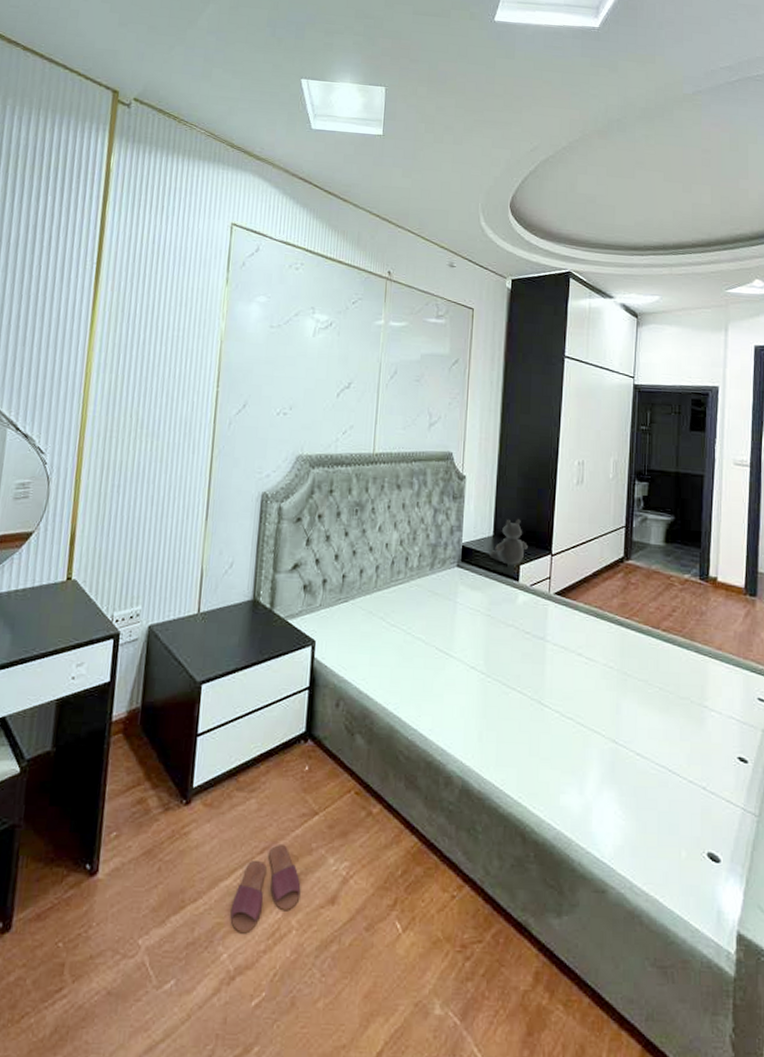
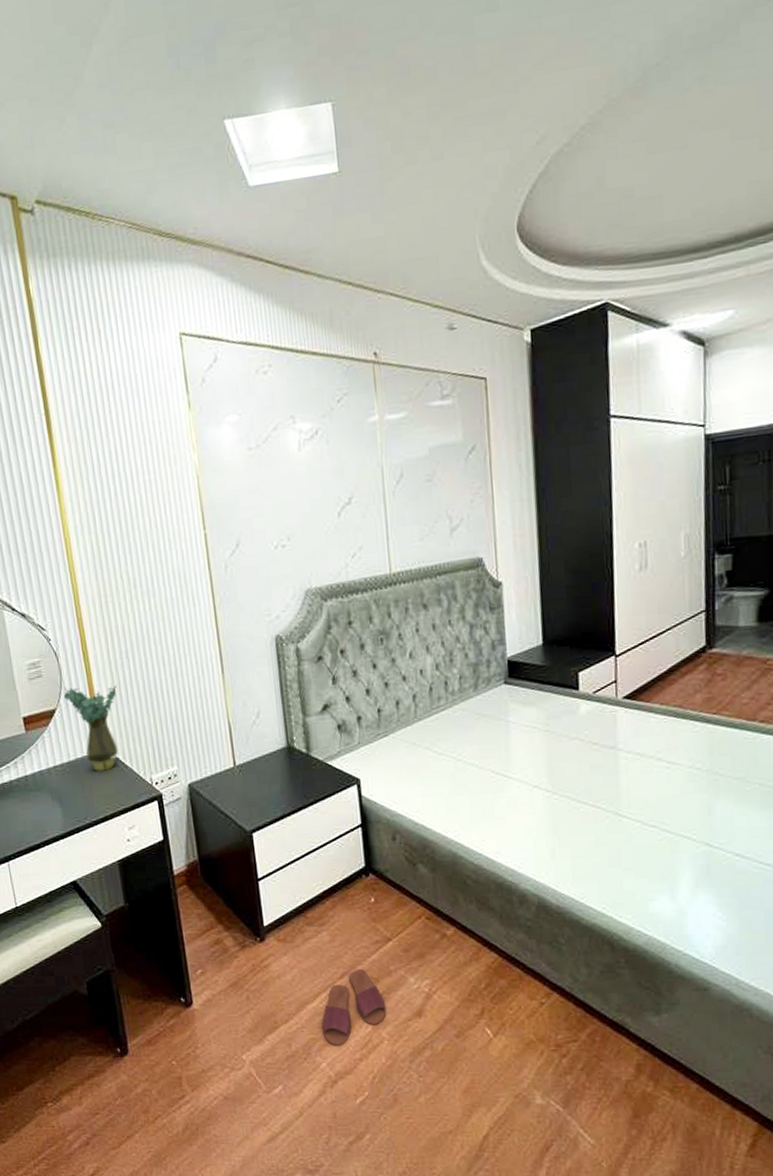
vase: none [44,512,101,601] -> present [63,685,119,771]
teddy bear: present [489,519,528,565] -> none [541,621,586,674]

